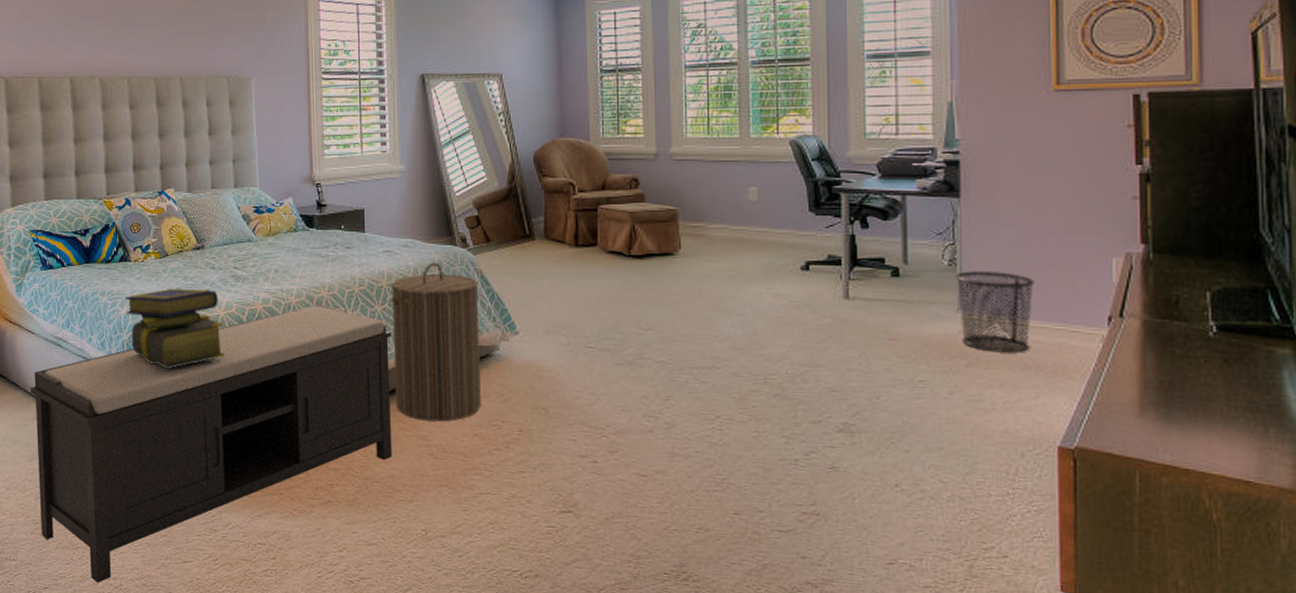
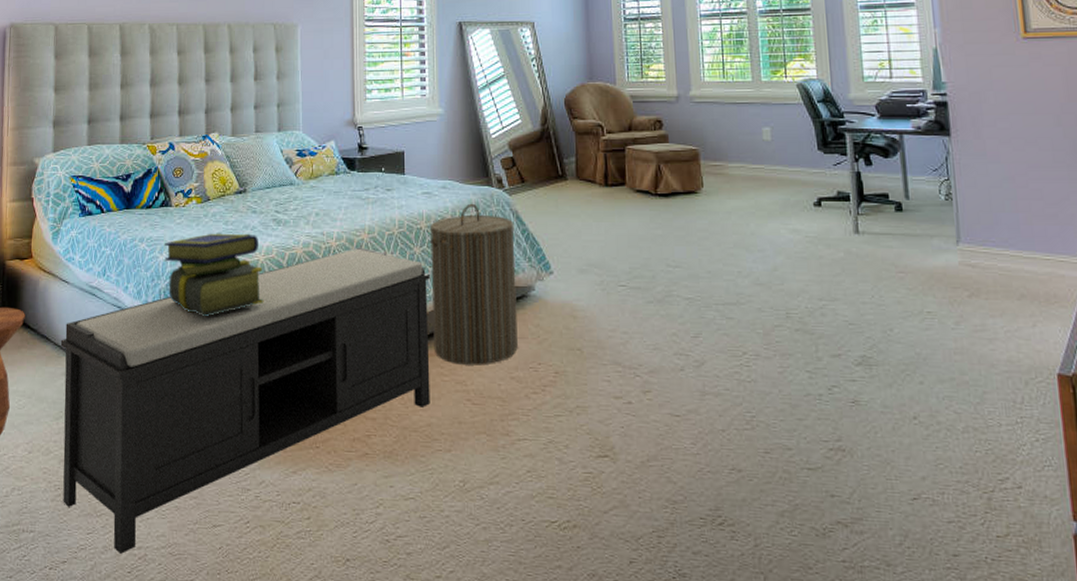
waste bin: present [955,271,1035,353] -> none [952,205,1024,283]

